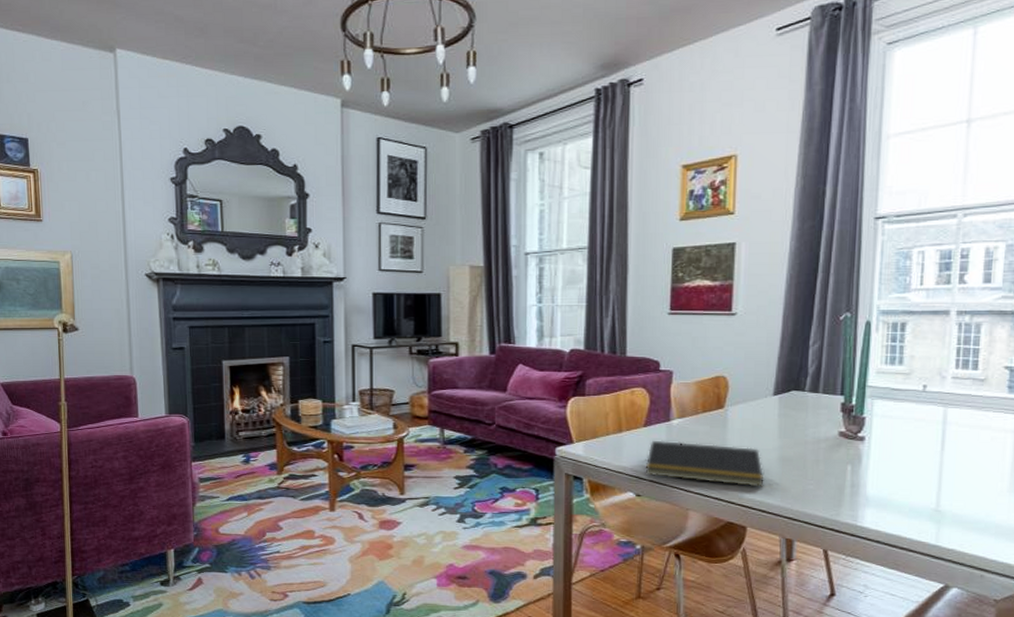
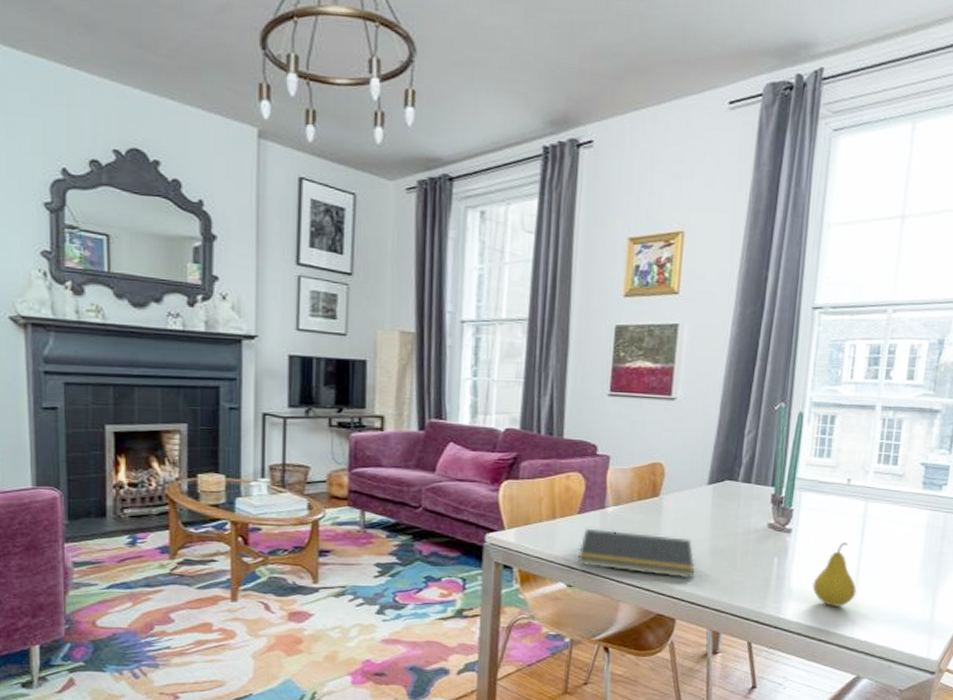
fruit: none [890,449,940,515] -> present [812,542,857,608]

